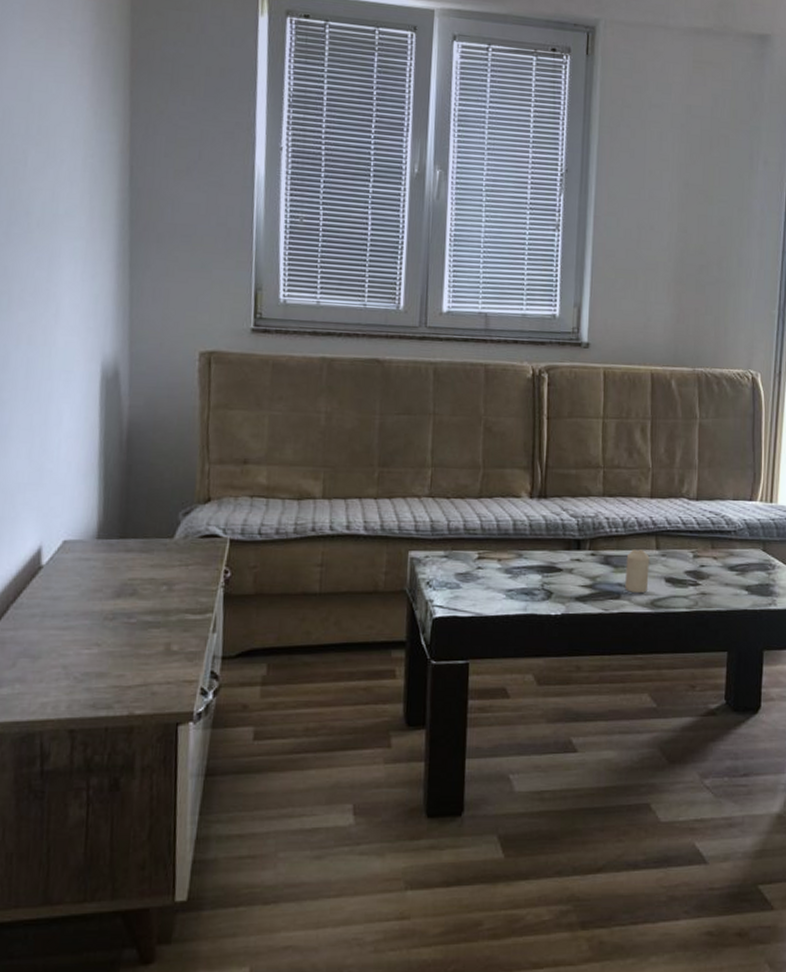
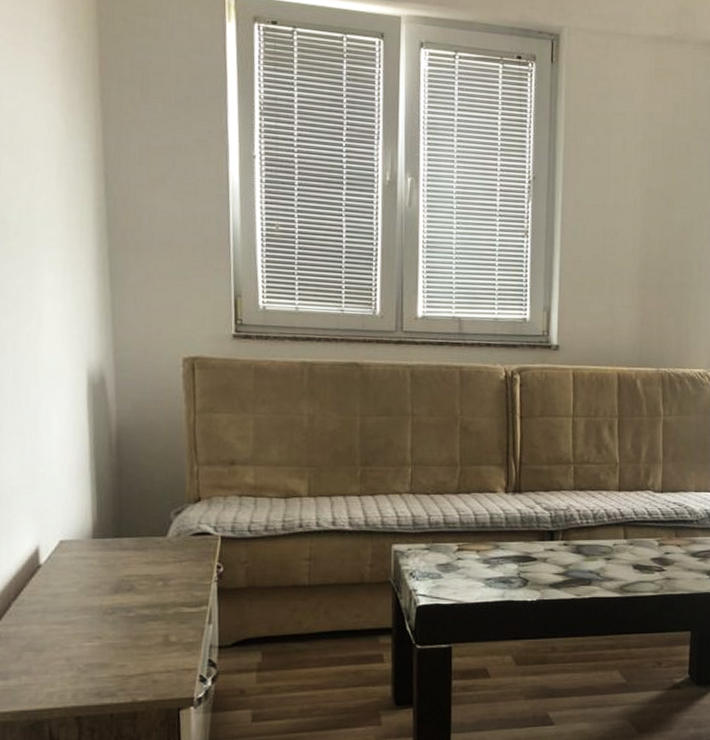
candle: present [625,549,650,593] -> none [596,539,618,579]

